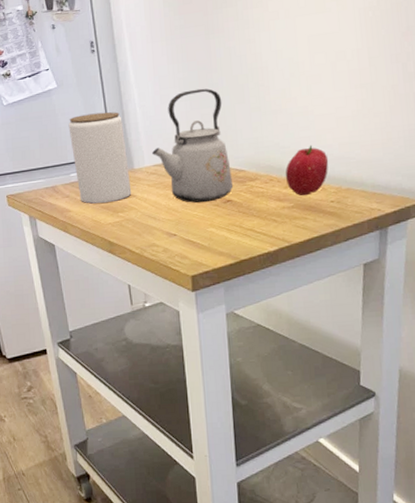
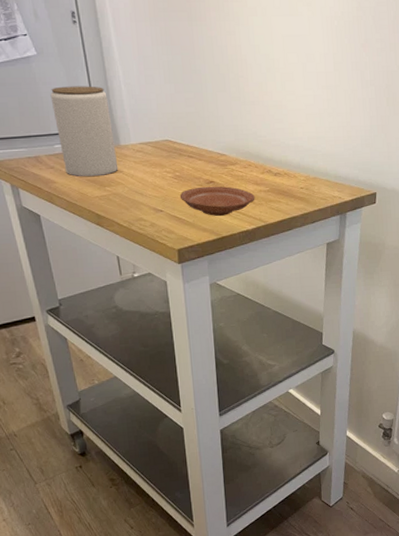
kettle: present [151,88,233,203] -> none [137,73,215,183]
plate: none [194,205,278,239] -> present [179,186,255,217]
fruit: present [285,144,329,196] -> none [261,136,299,182]

